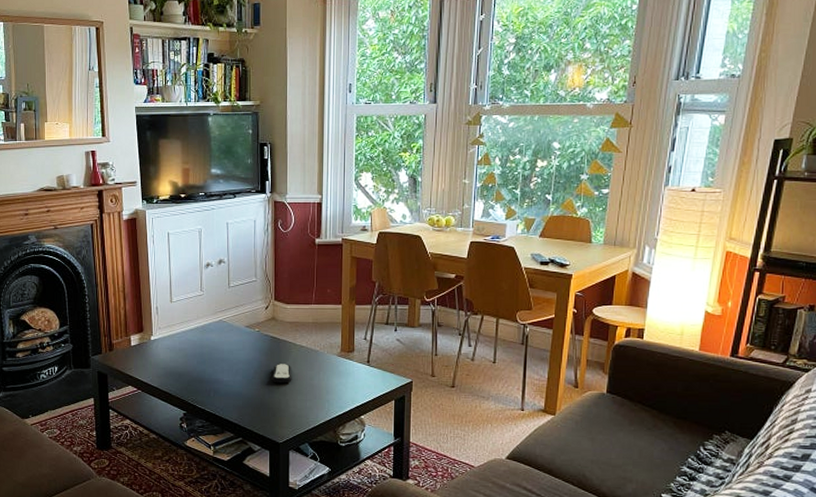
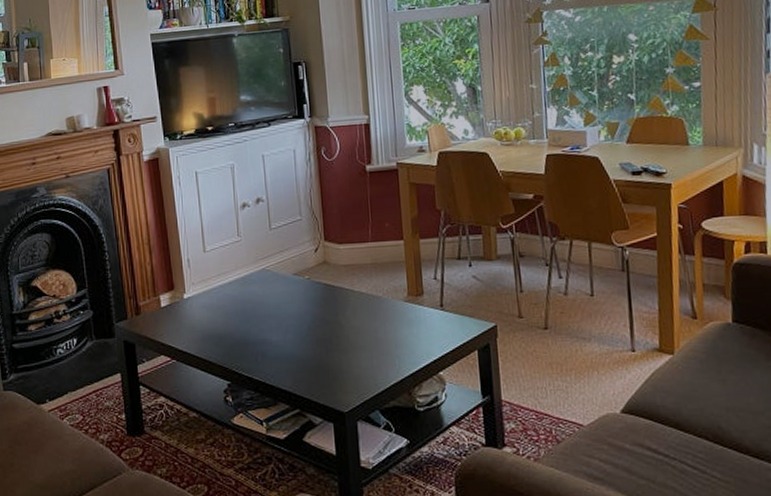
remote control: present [271,364,292,384] -> none [328,315,353,340]

